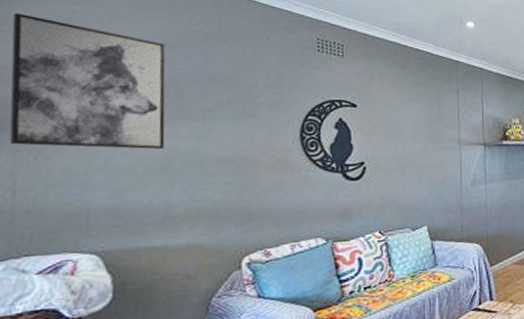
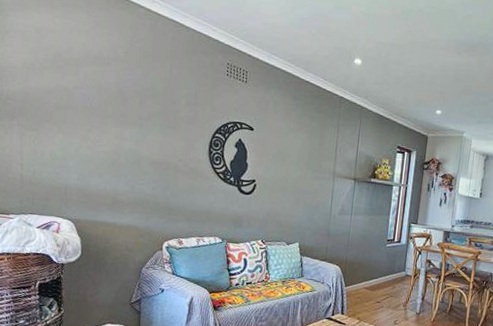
wall art: present [9,13,166,150] -> none [16,22,116,147]

